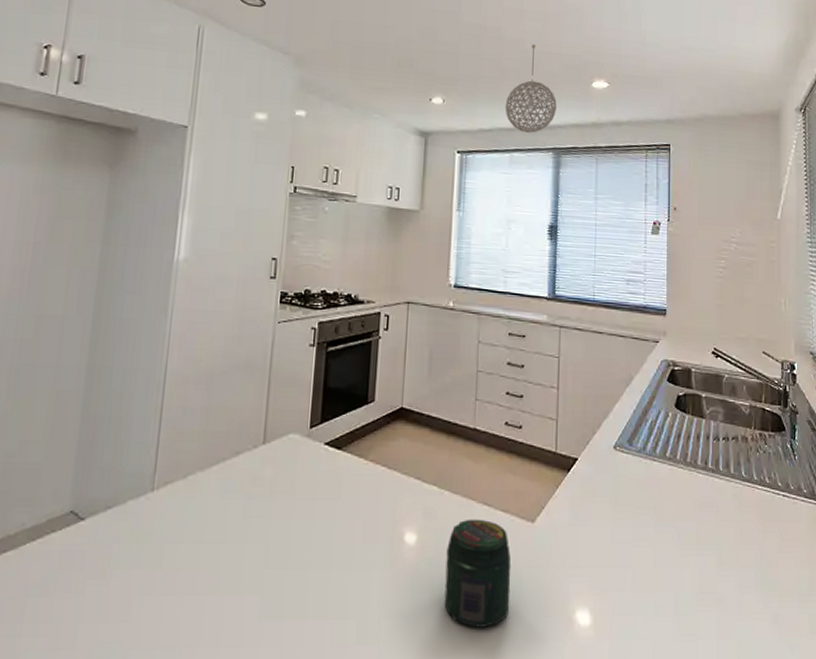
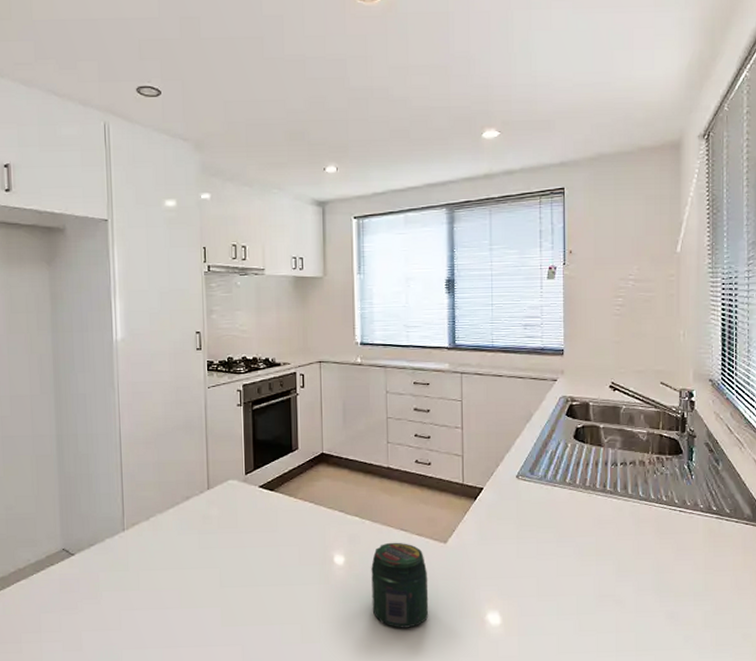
pendant light: present [505,44,557,133] -> none [396,100,448,192]

